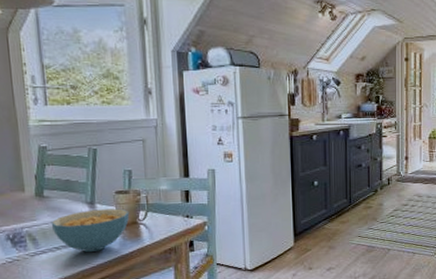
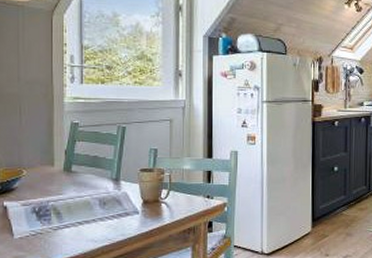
cereal bowl: present [51,208,130,252] -> none [76,186,152,228]

